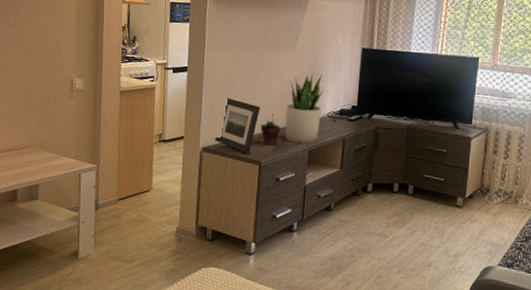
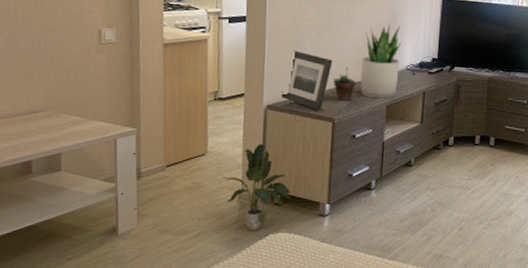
potted plant: none [163,182,221,264] -> present [222,143,291,231]

